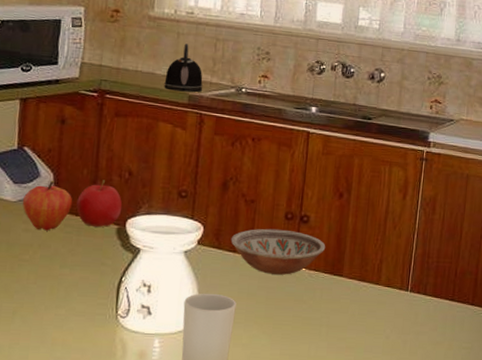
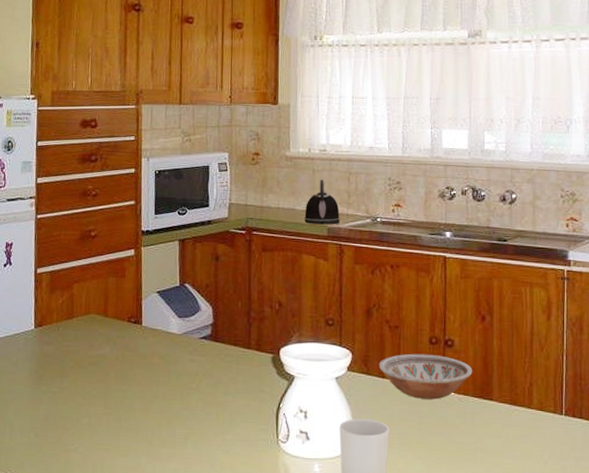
fruit: present [22,180,73,231] -> none [186,313,231,361]
fruit: present [76,180,123,228] -> none [234,311,275,357]

